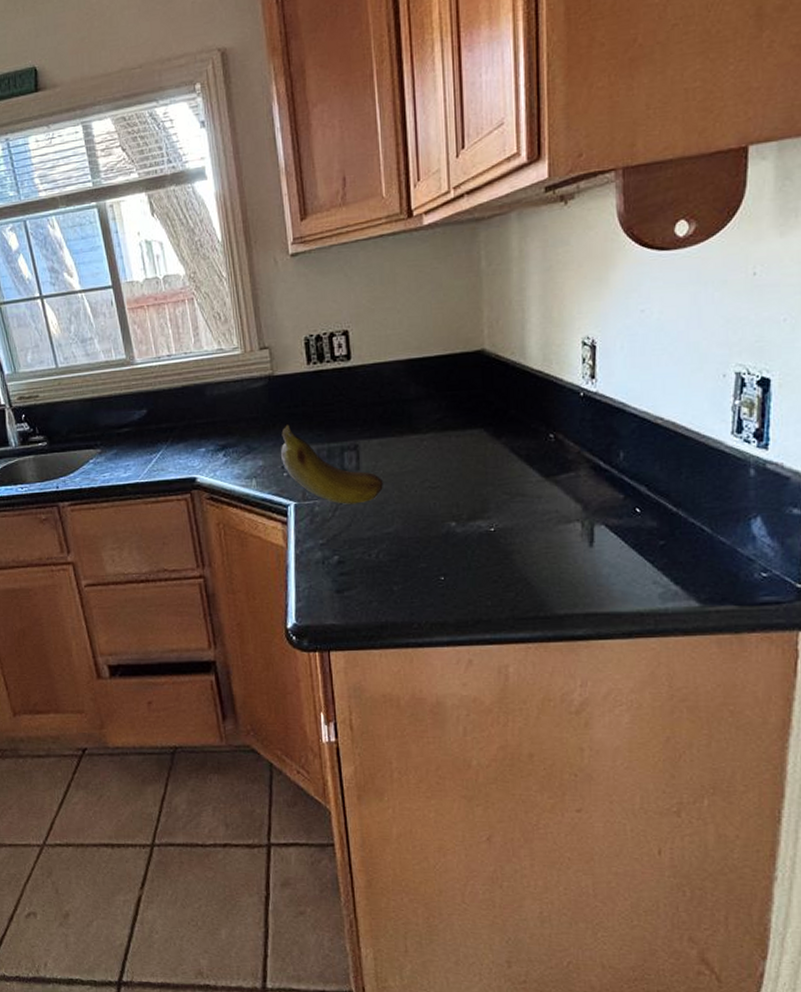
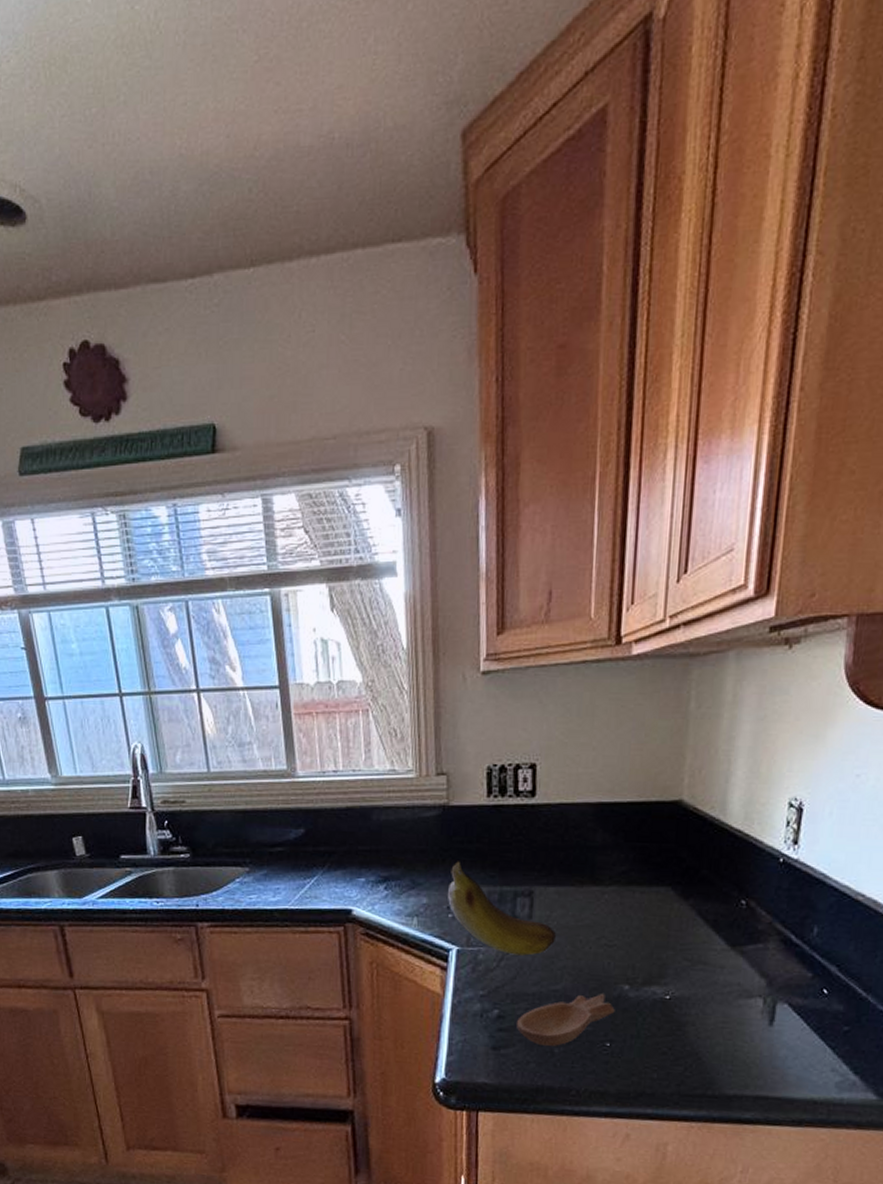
bowl: none [356,532,445,585] -> present [517,994,615,1046]

